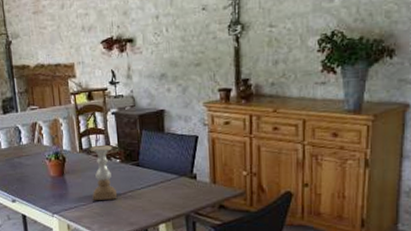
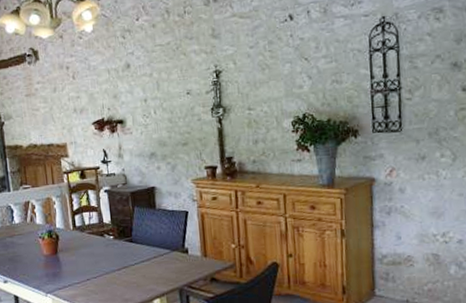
candle holder: present [90,144,117,200] -> none [83,222,111,278]

